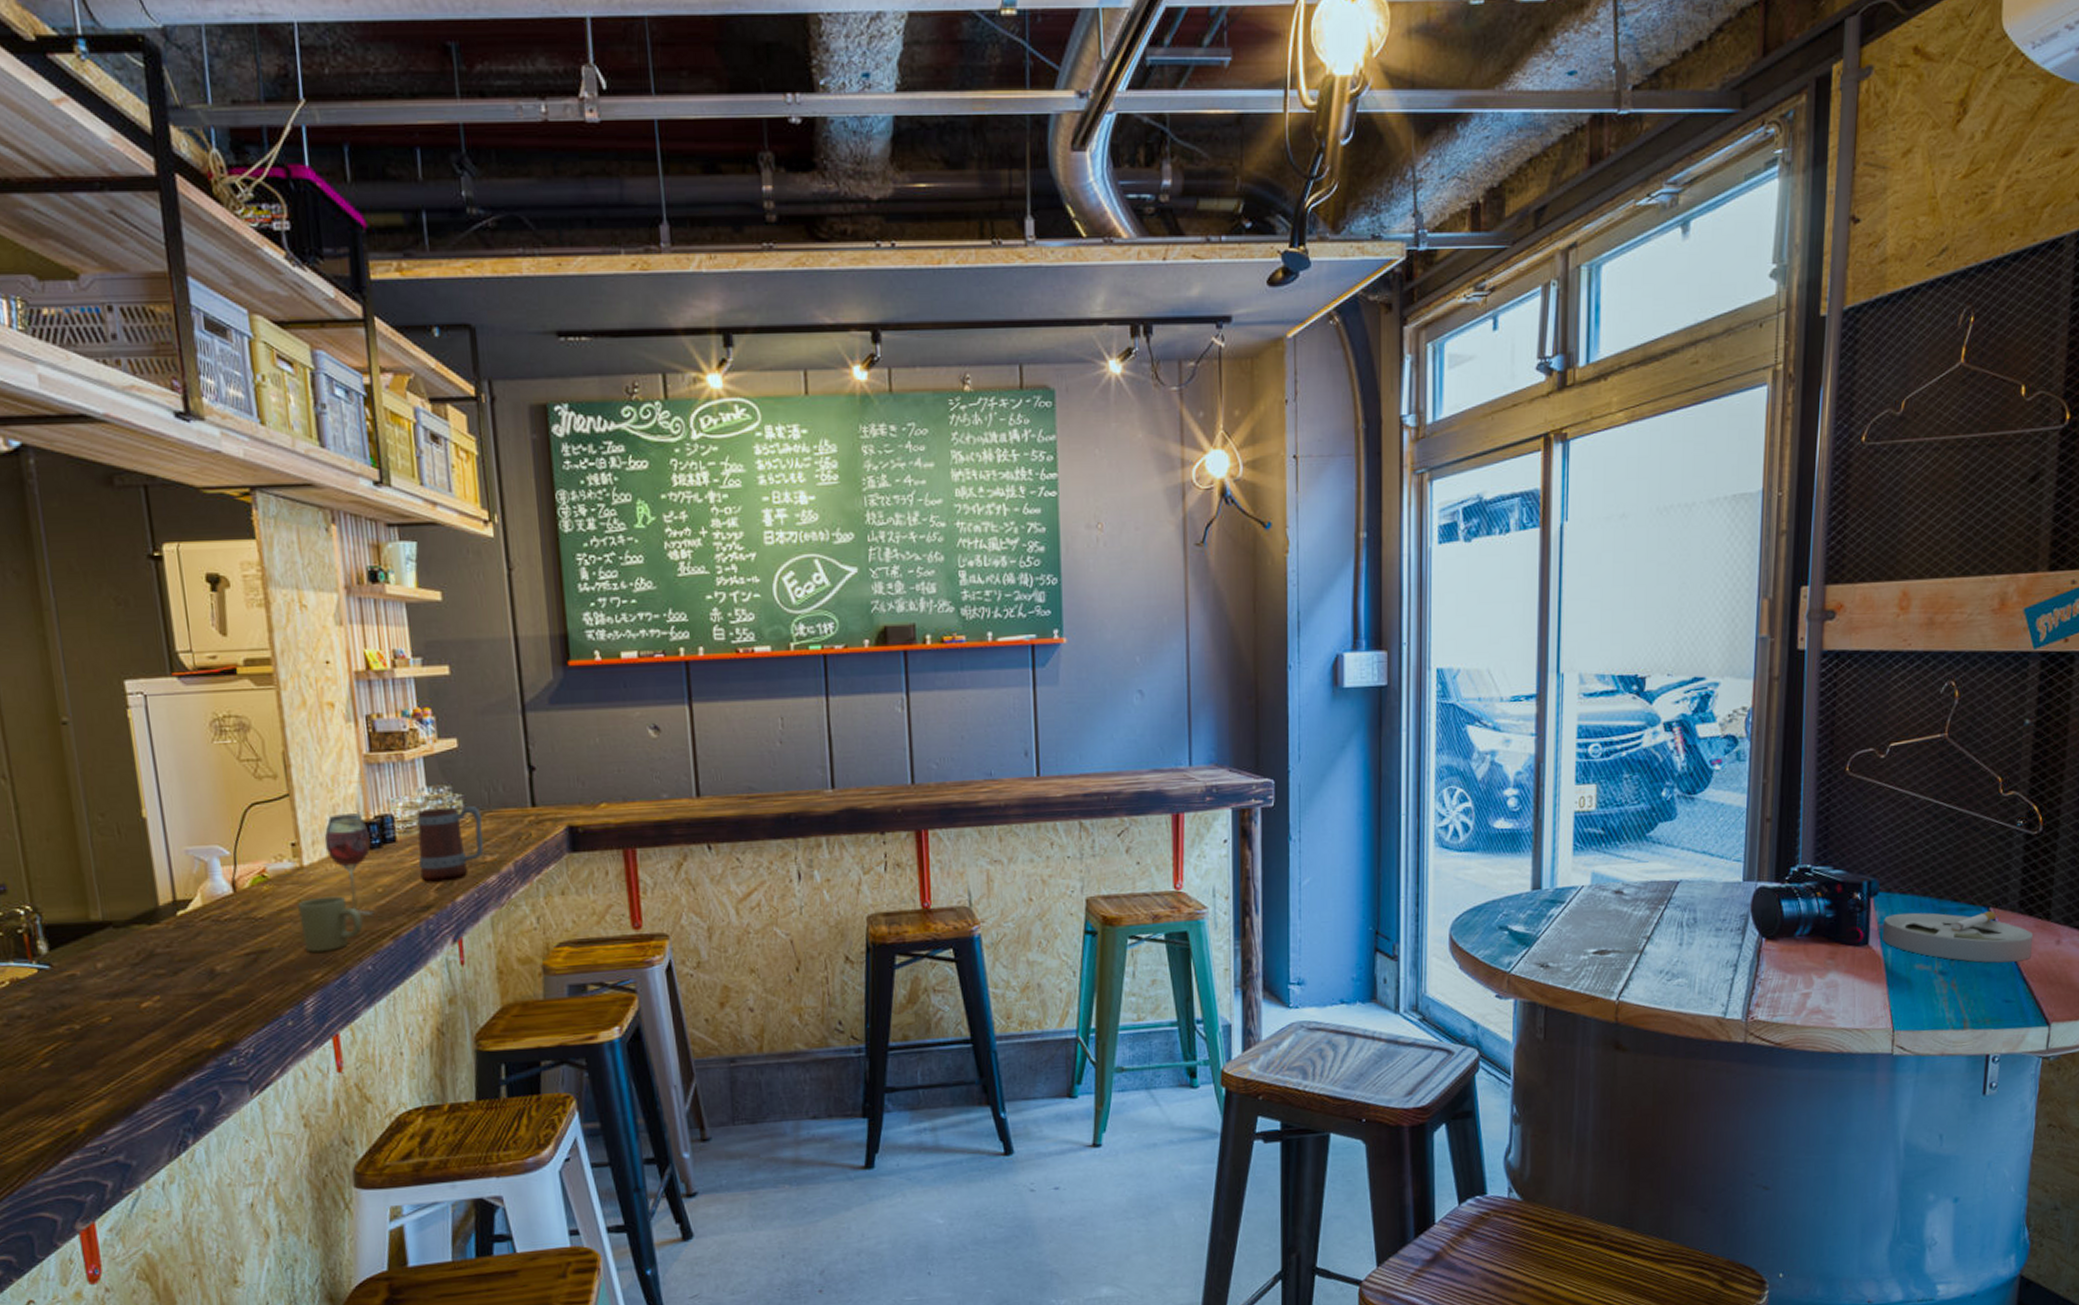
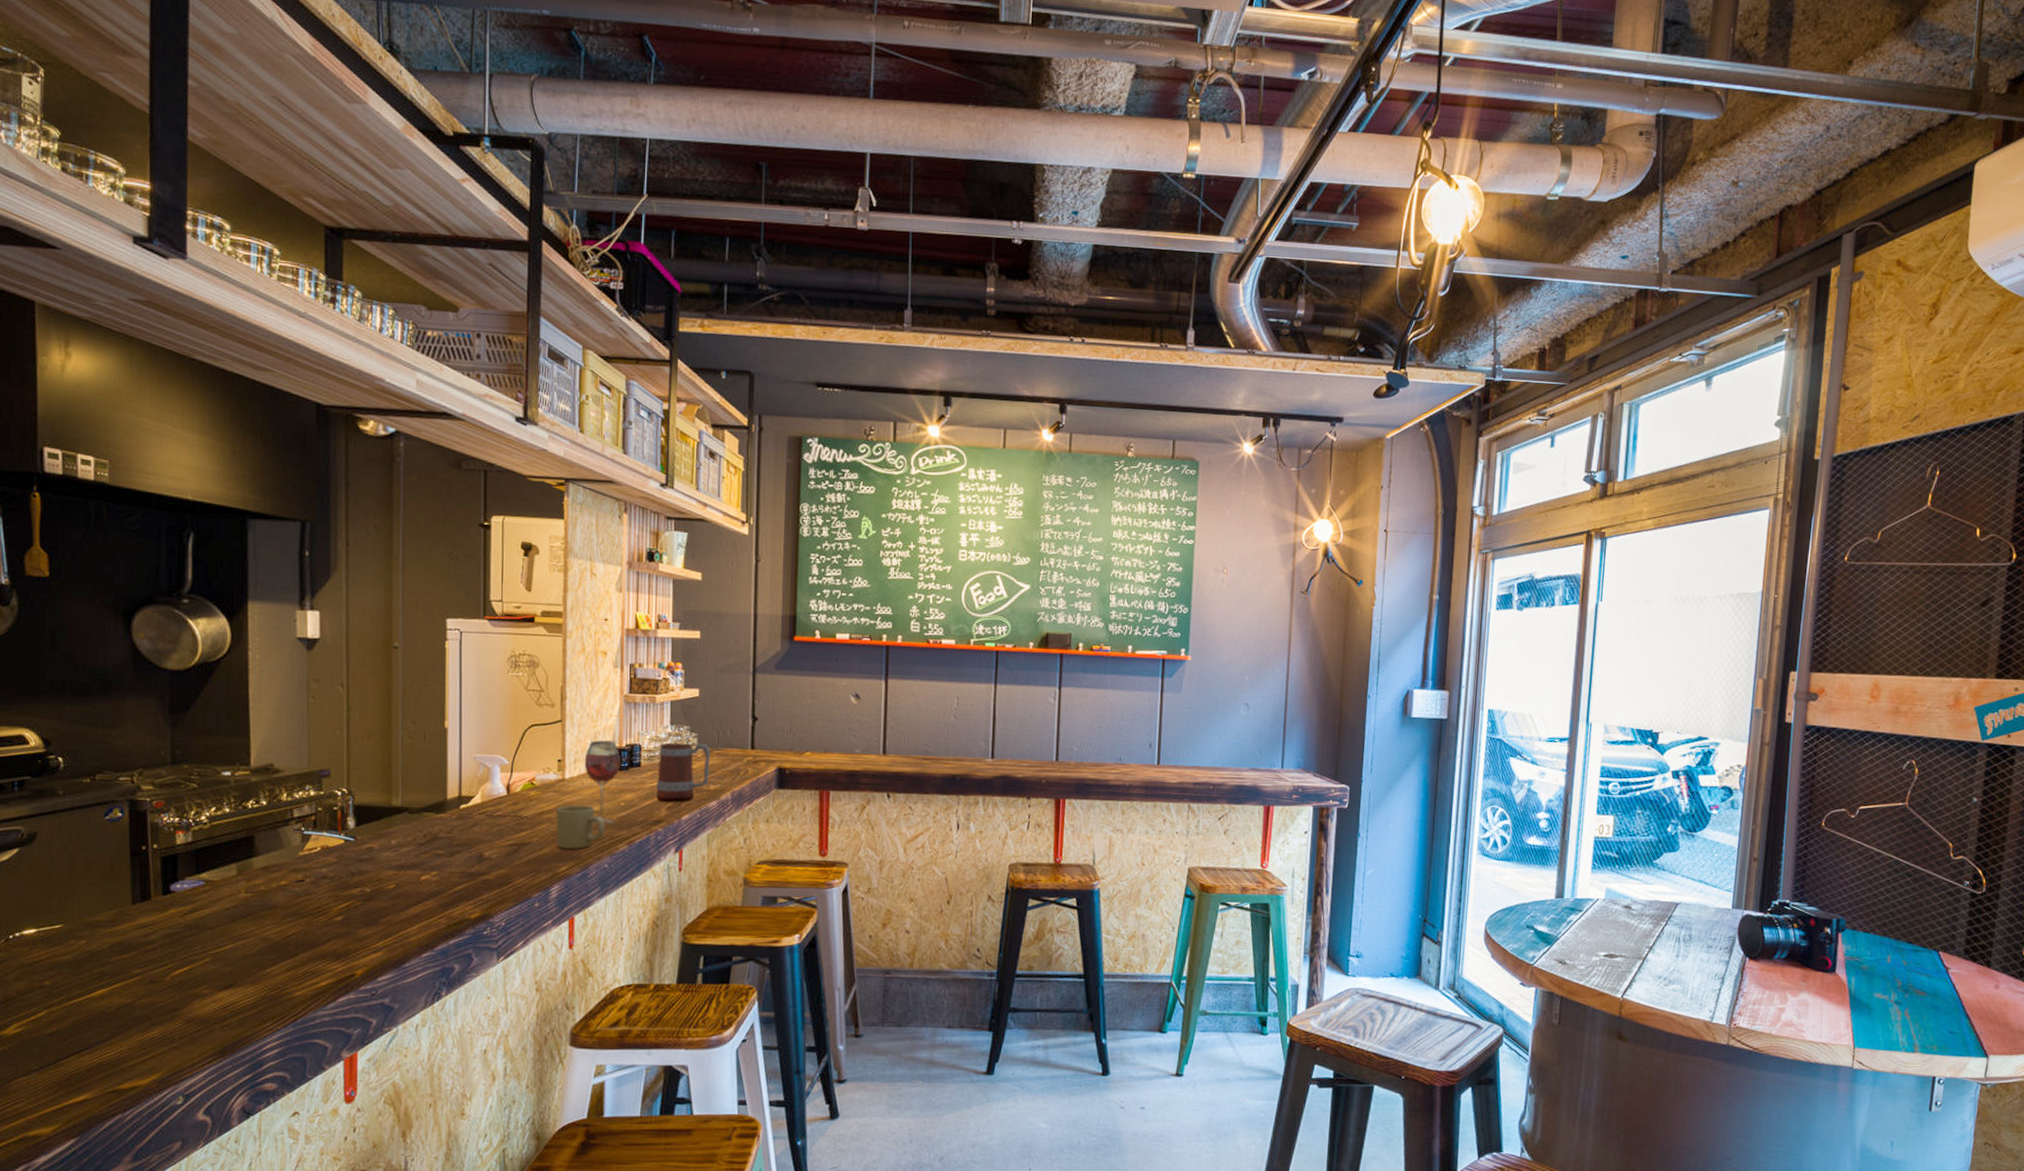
ashtray: present [1882,910,2034,963] -> none [1847,948,1976,1000]

